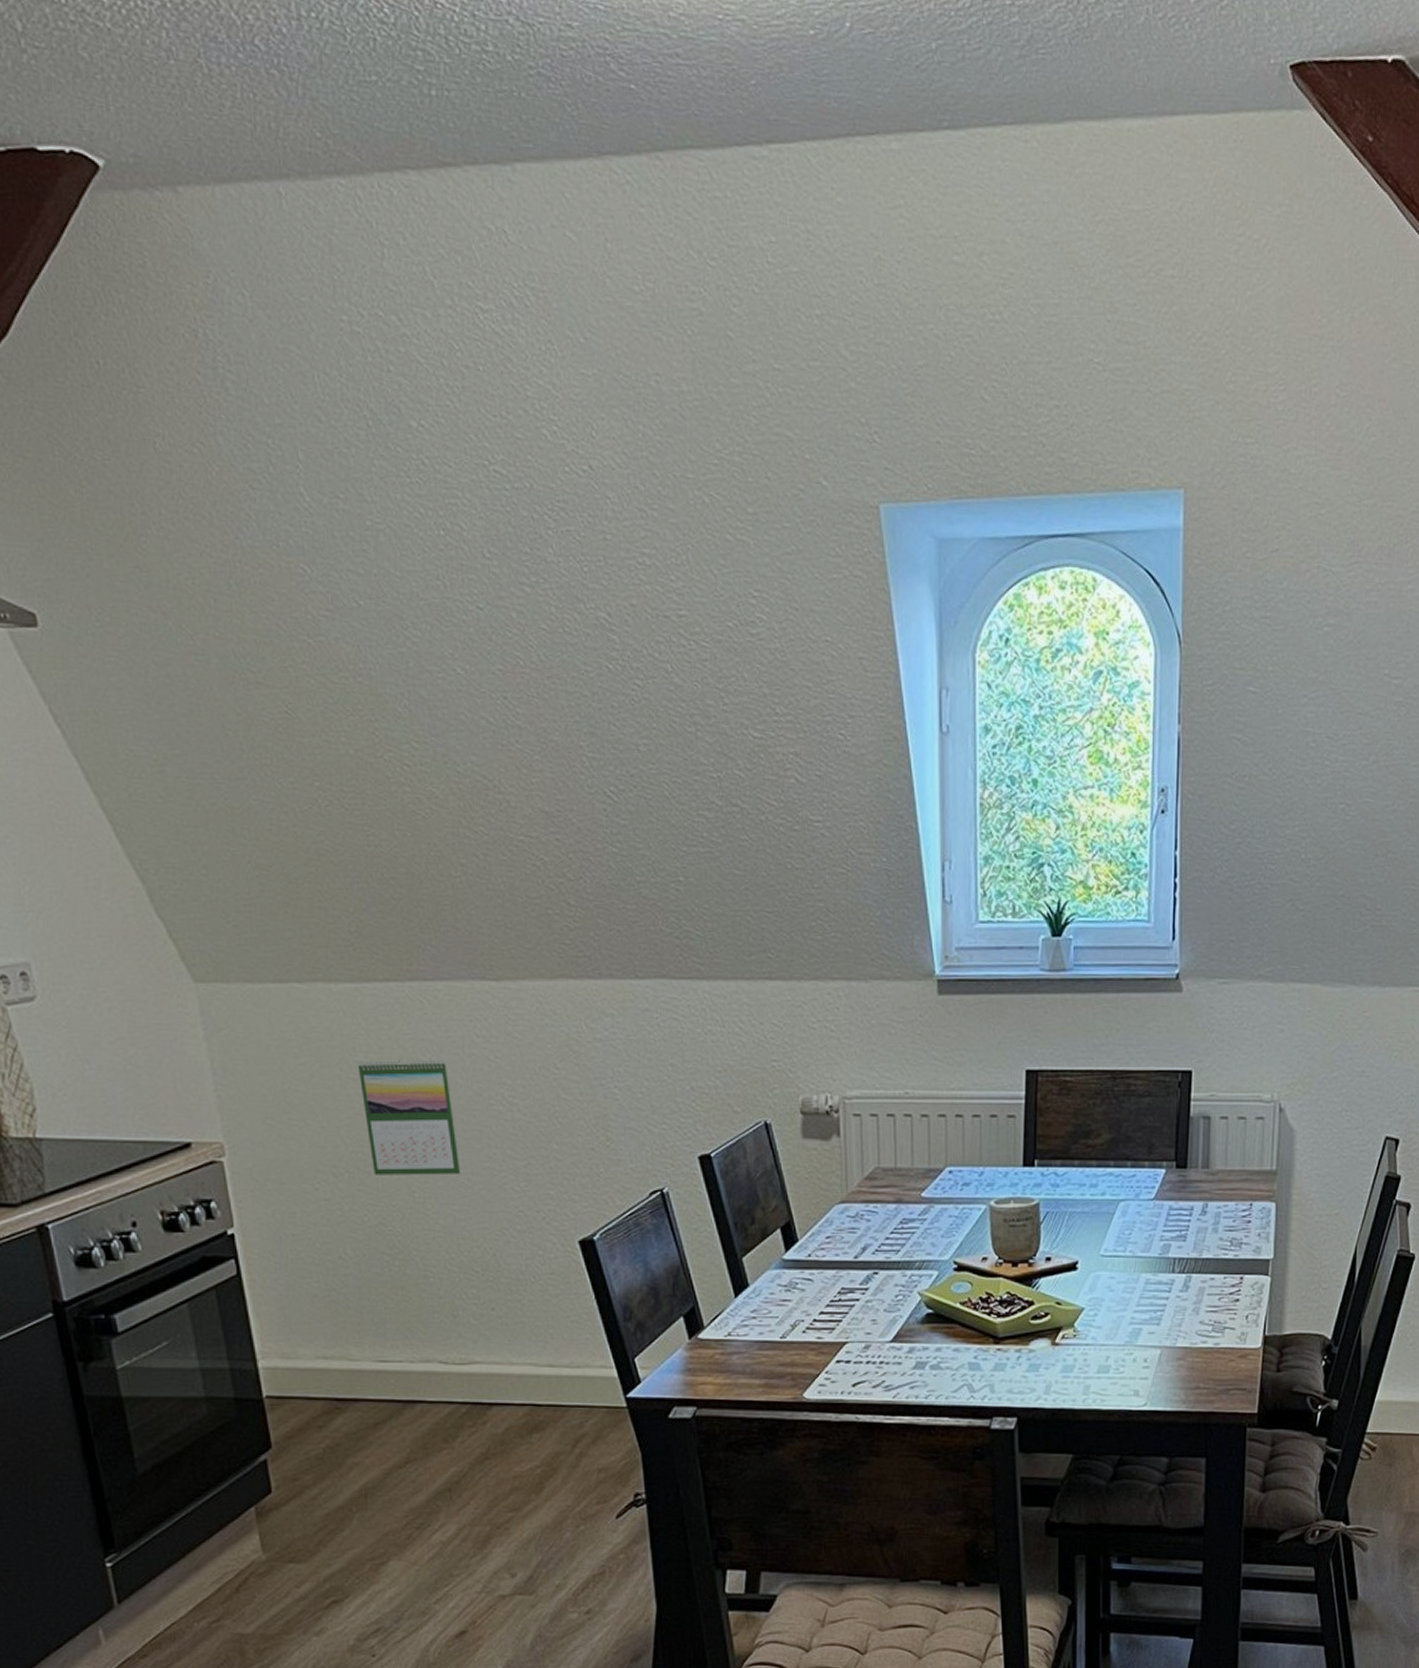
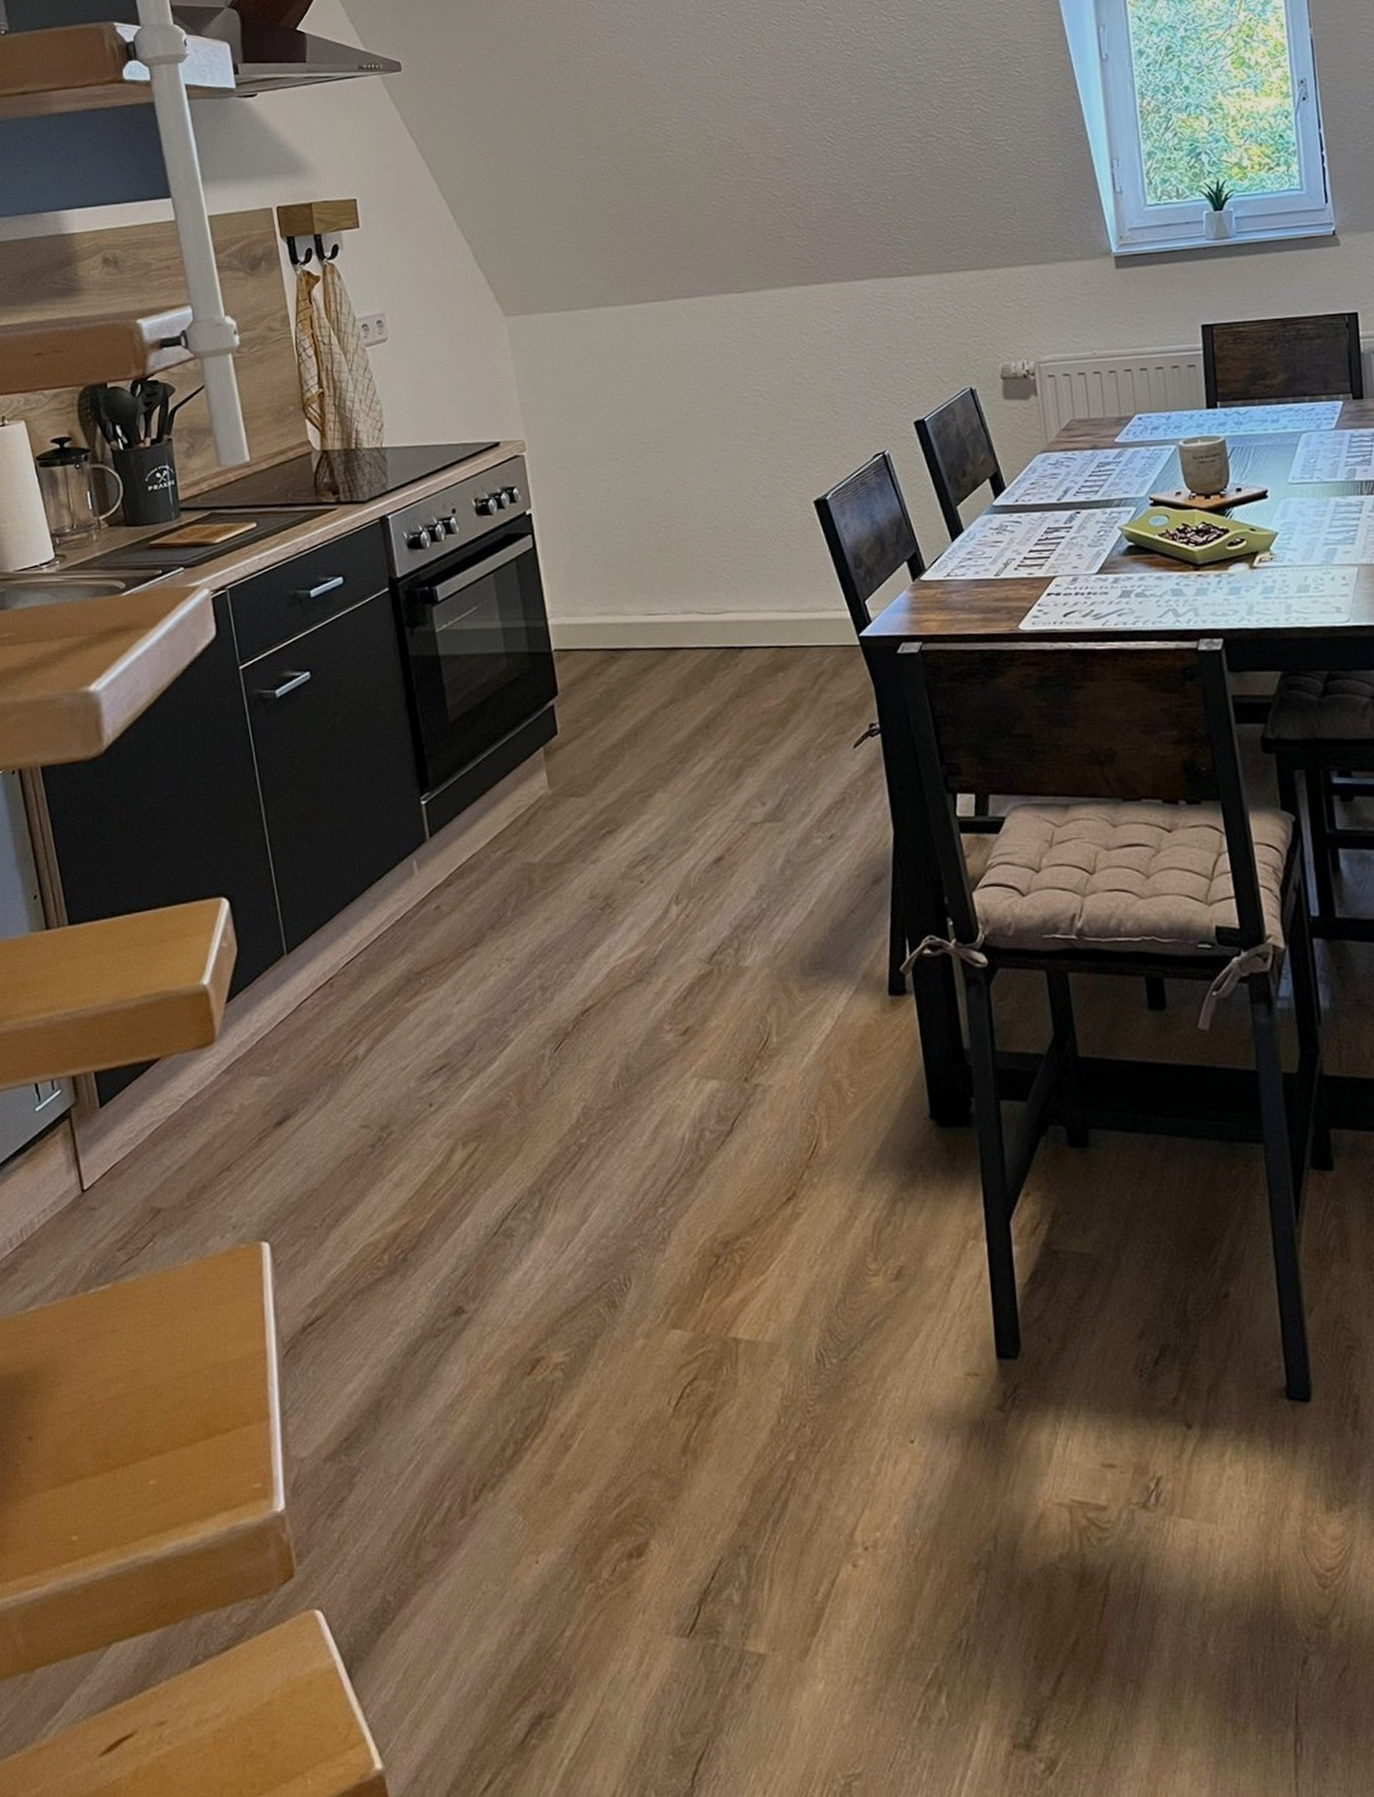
calendar: present [357,1059,461,1175] -> none [630,359,714,458]

